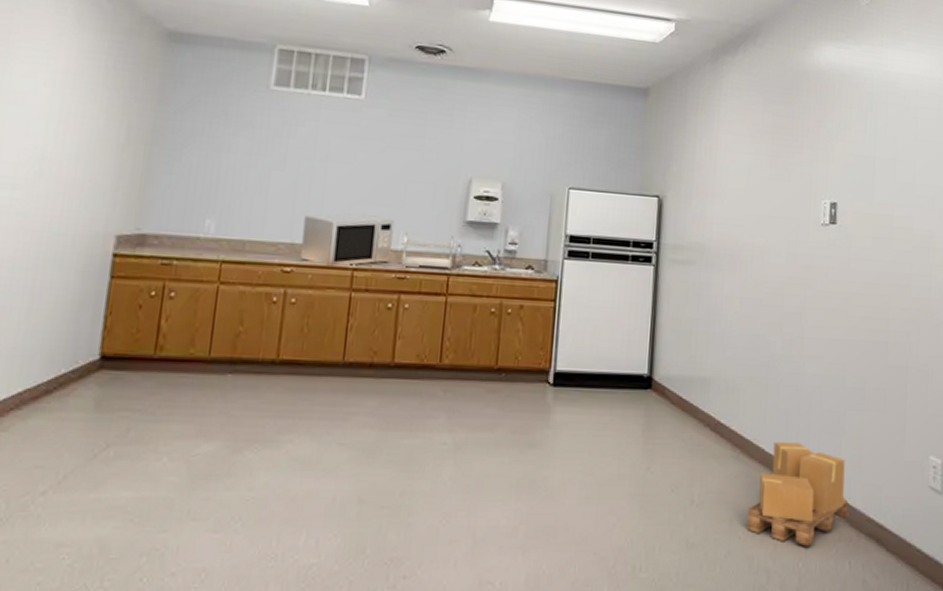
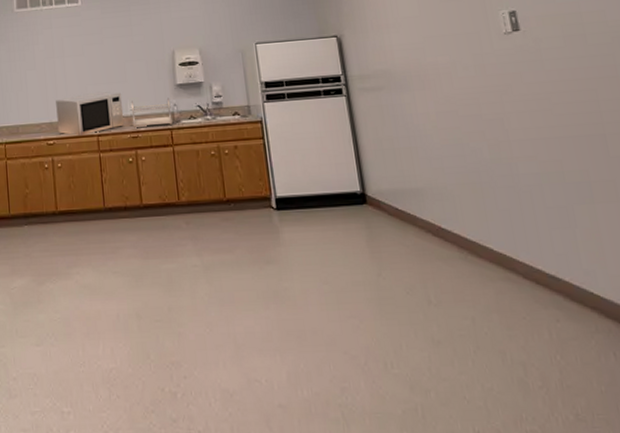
cardboard boxes: present [746,442,851,547] -> none [488,240,604,340]

